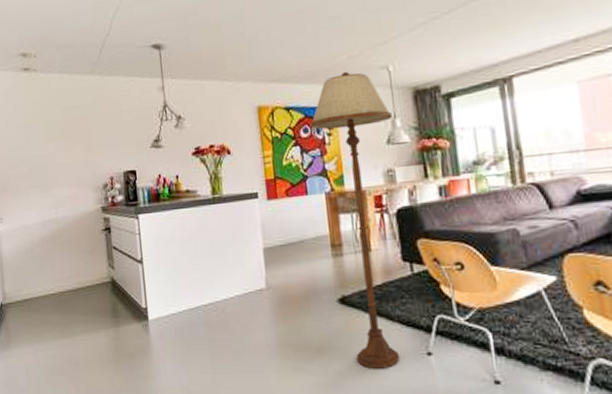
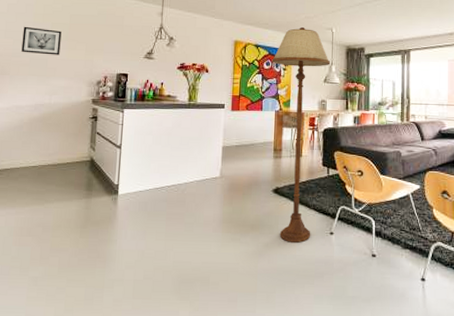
wall art: none [16,129,58,163] -> present [21,26,62,55]

